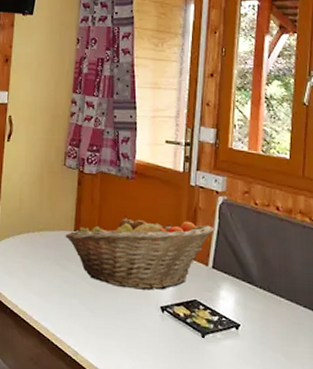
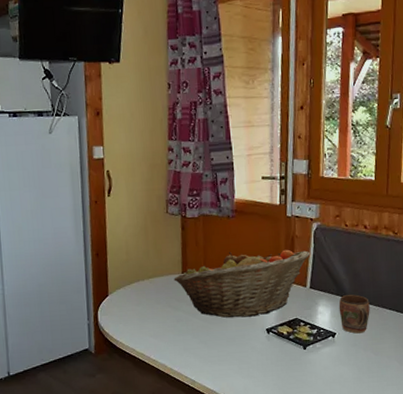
mug: none [244,281,281,330] -> present [338,294,370,334]

